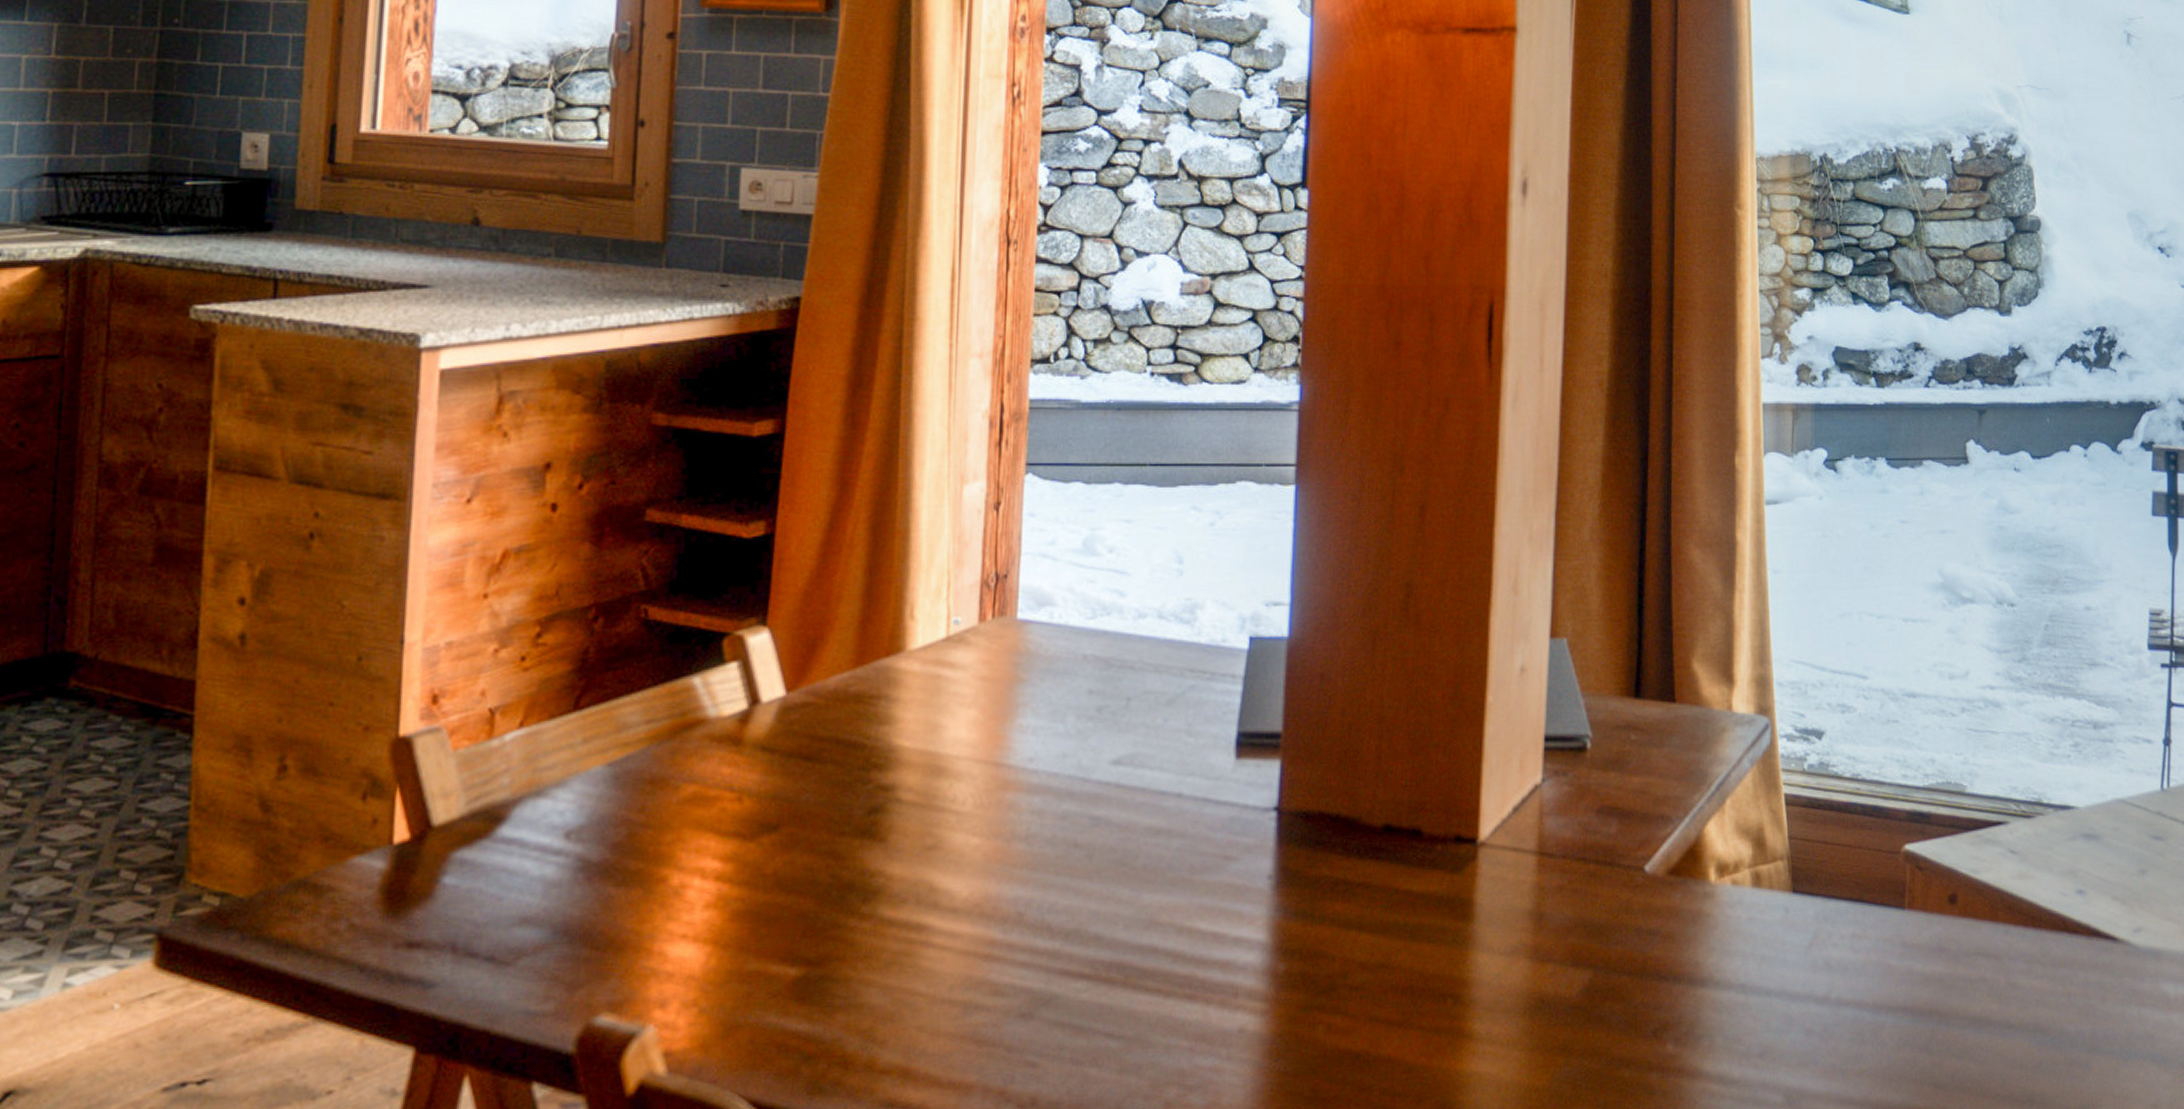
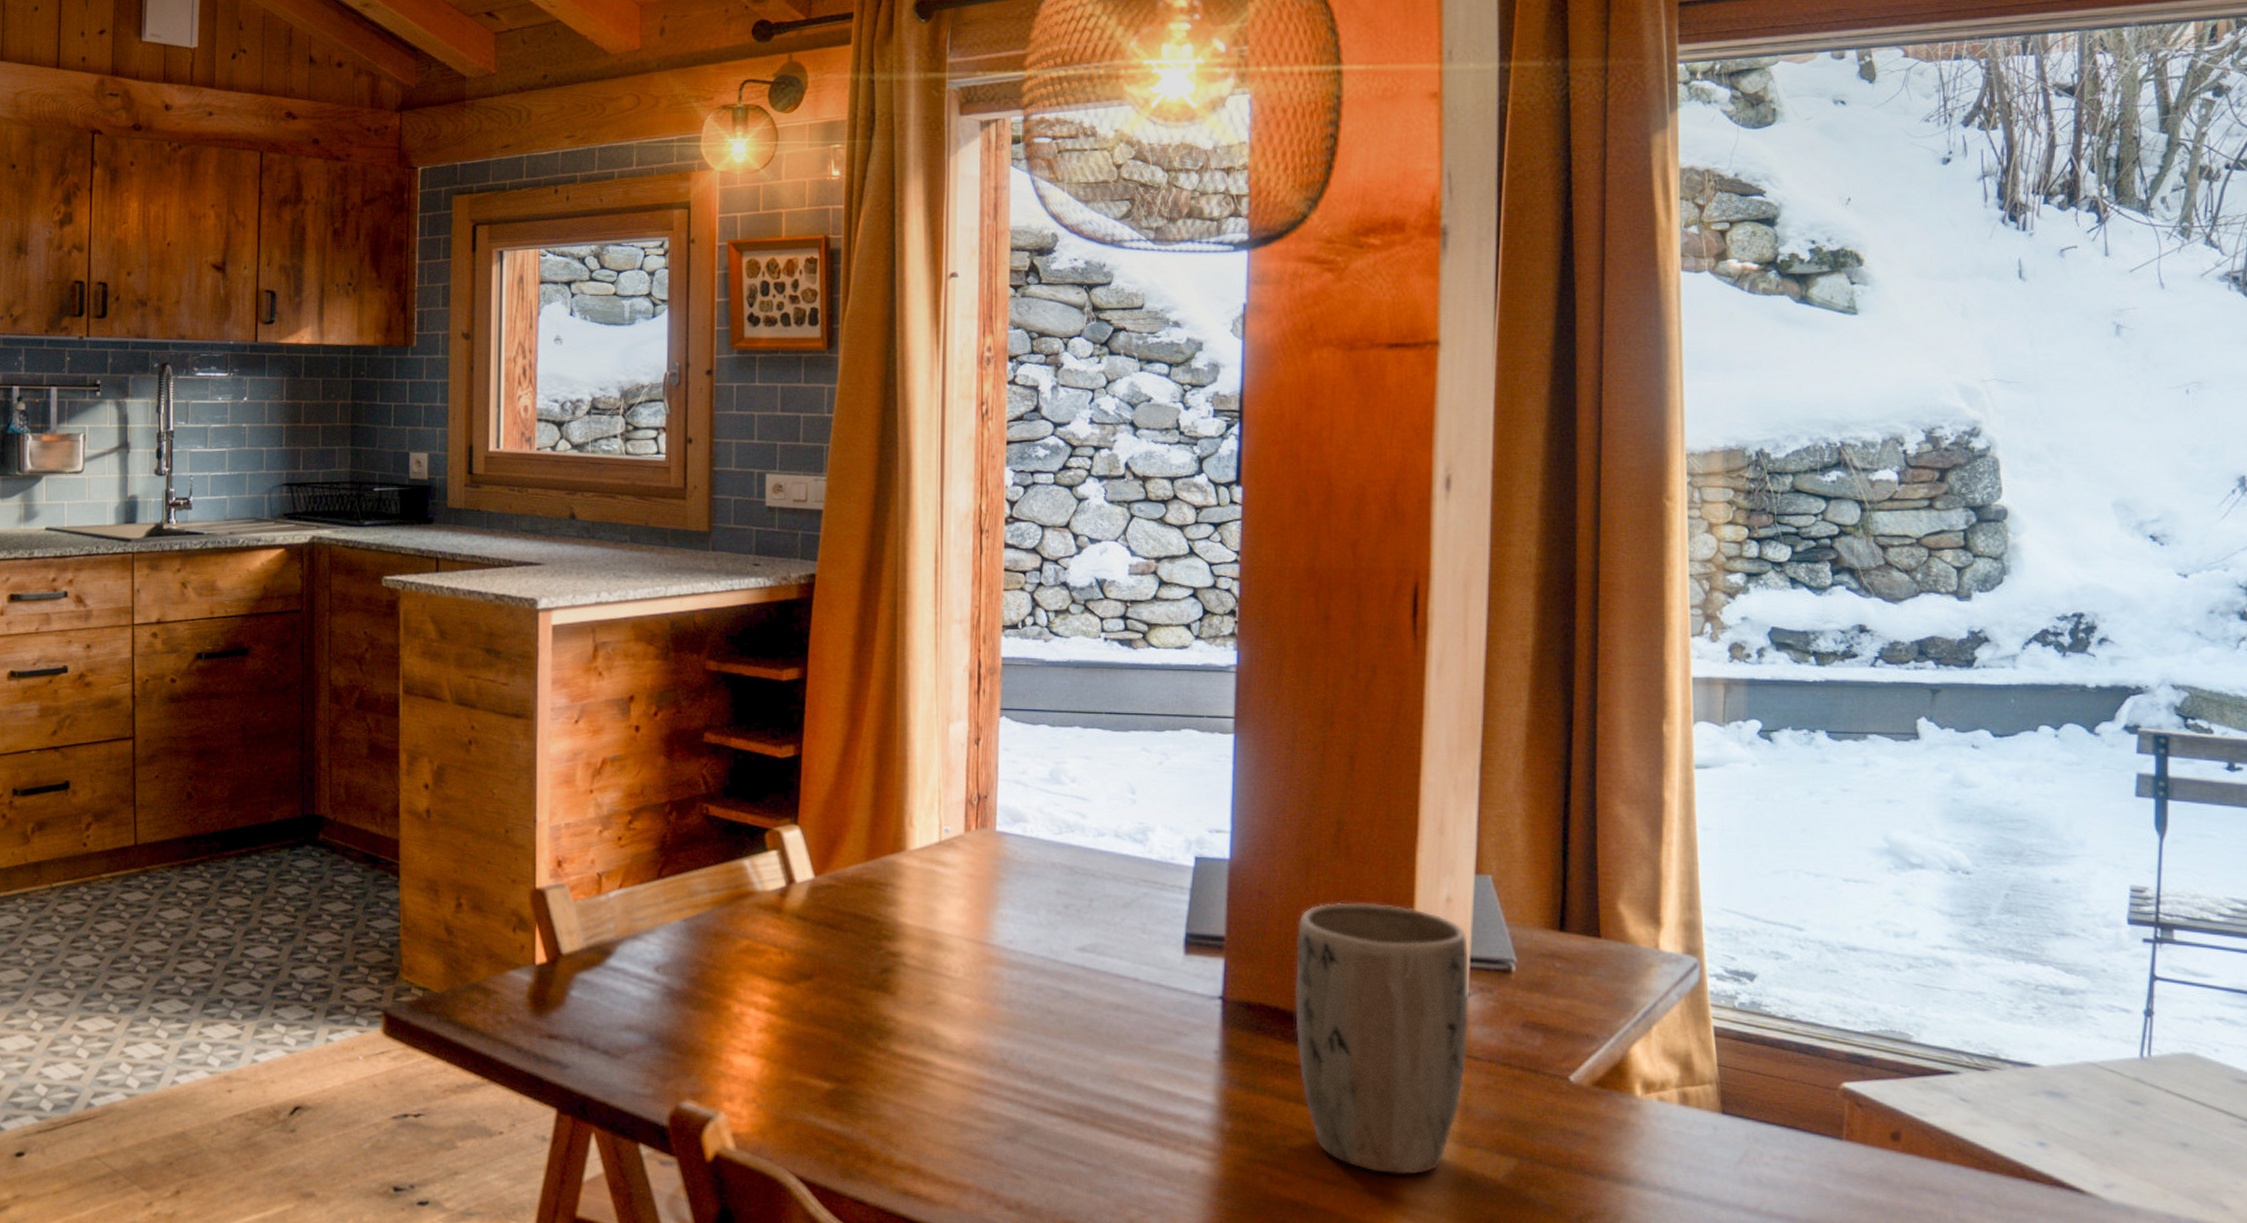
plant pot: none [1358,679,1543,1006] -> present [1295,902,1469,1175]

